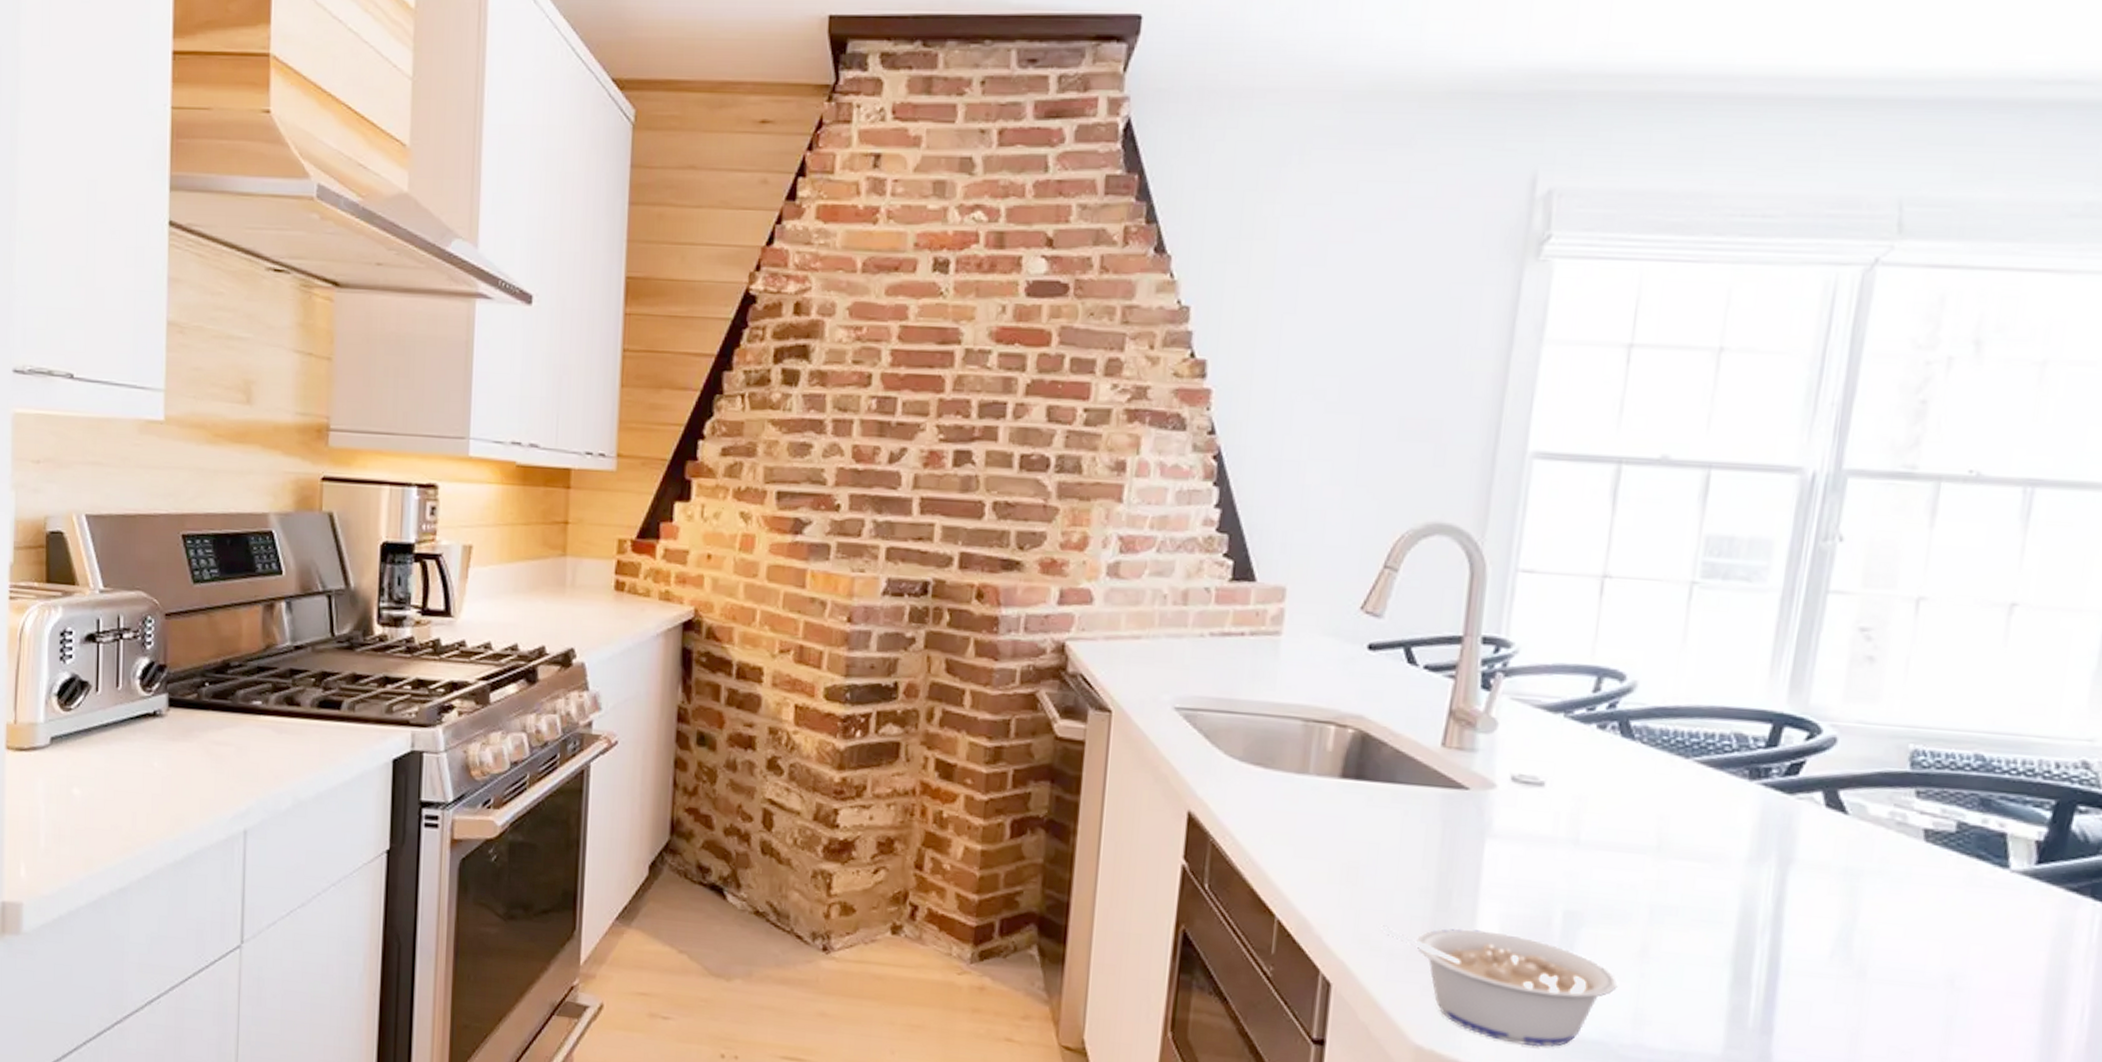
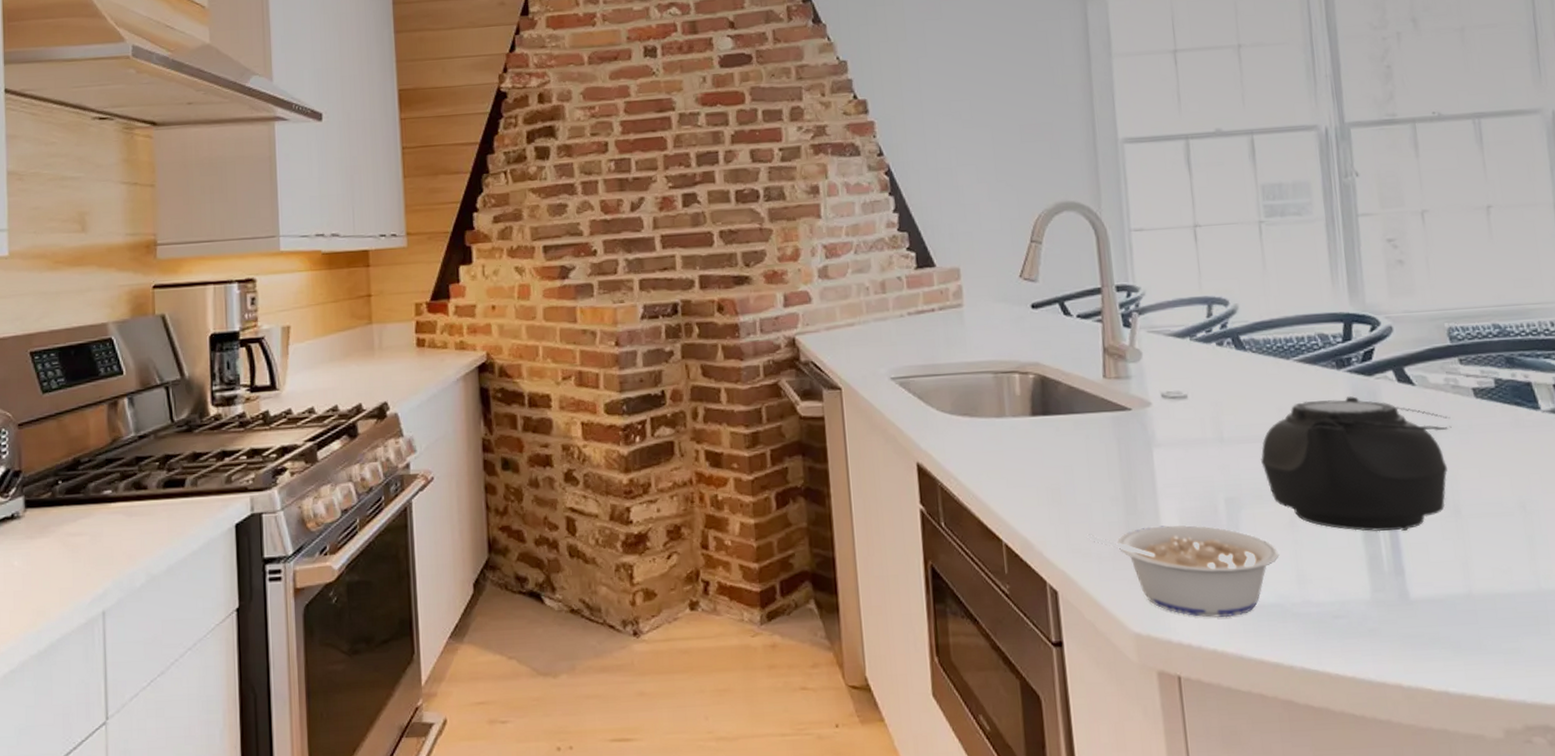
teapot: none [1620,812,1885,984] -> present [1261,396,1452,532]

